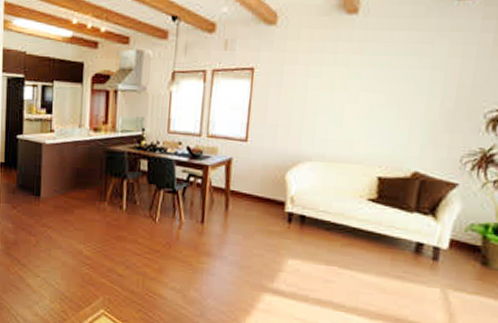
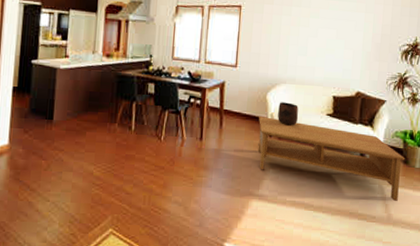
coffee table: none [272,199,485,311] -> present [258,116,406,201]
ceramic pot: none [299,183,328,212] -> present [278,102,299,126]

